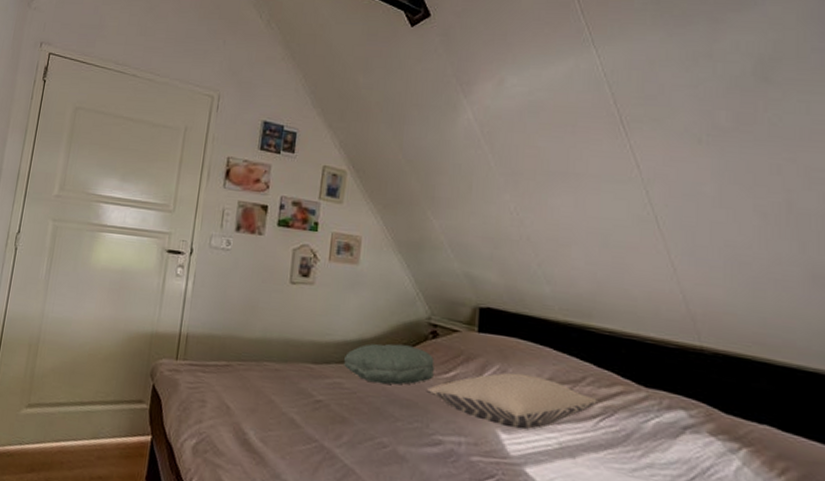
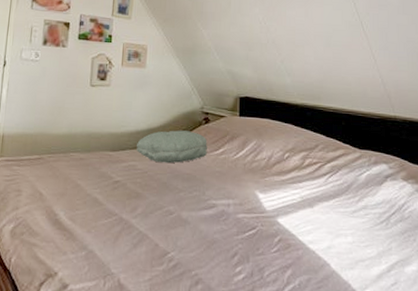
pillow: present [426,372,597,430] -> none [202,146,327,189]

